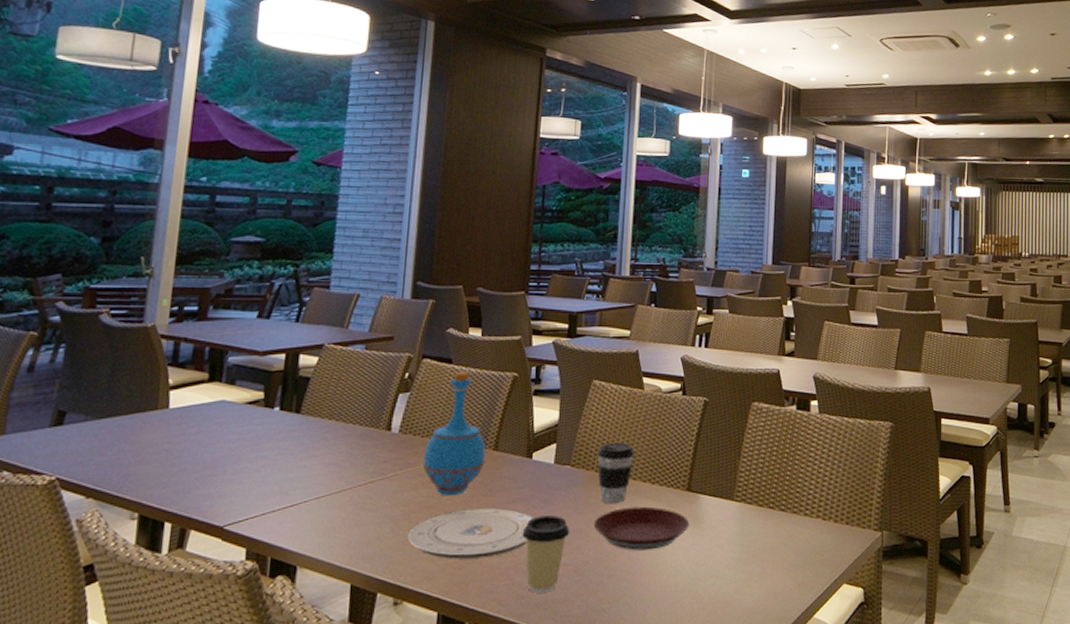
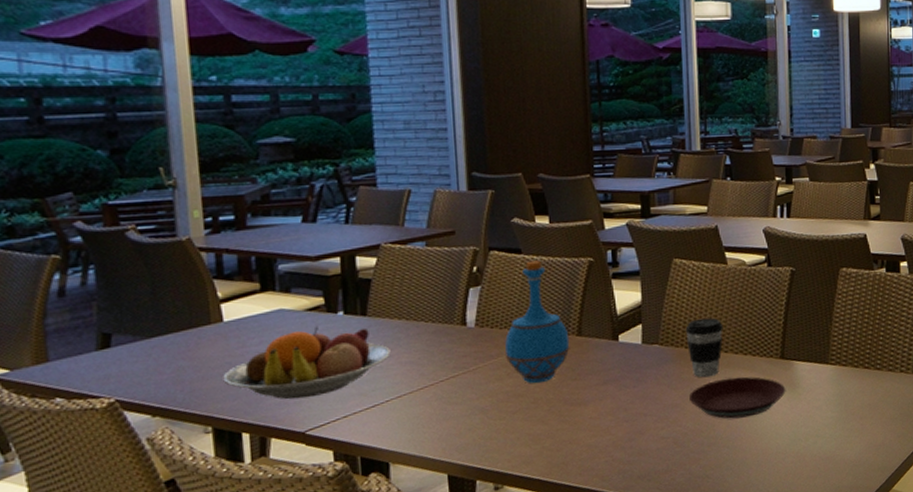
fruit bowl: none [157,419,317,492] -> present [223,325,391,400]
plate: present [407,508,534,559] -> none [499,390,628,443]
coffee cup: present [522,515,570,593] -> none [617,393,666,466]

